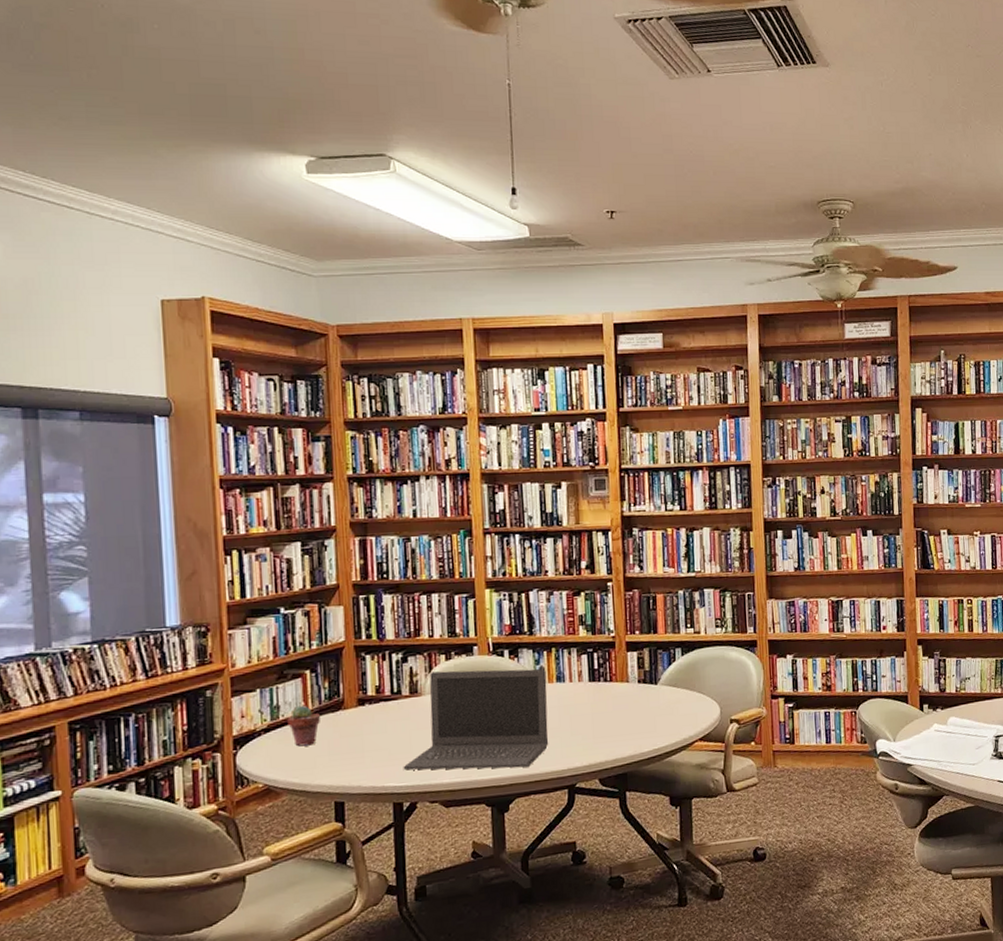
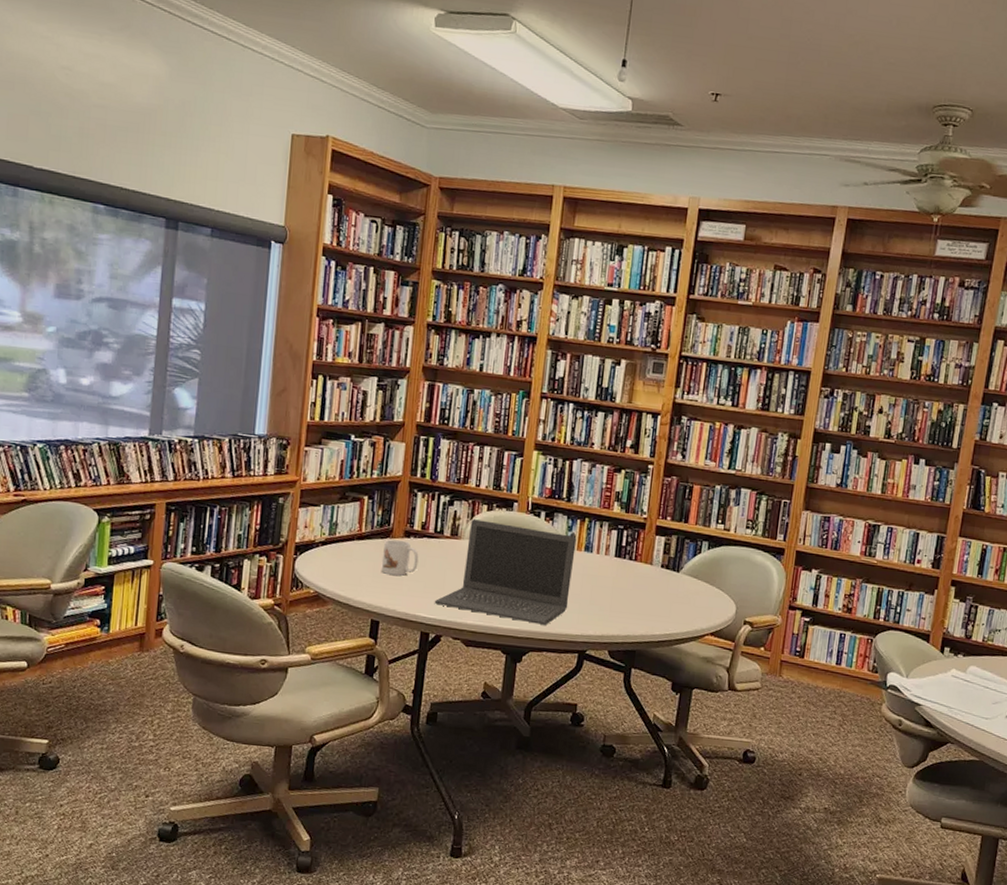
potted succulent: present [287,705,320,747] -> none [342,526,370,565]
mug: none [336,709,379,750] -> present [381,539,419,576]

